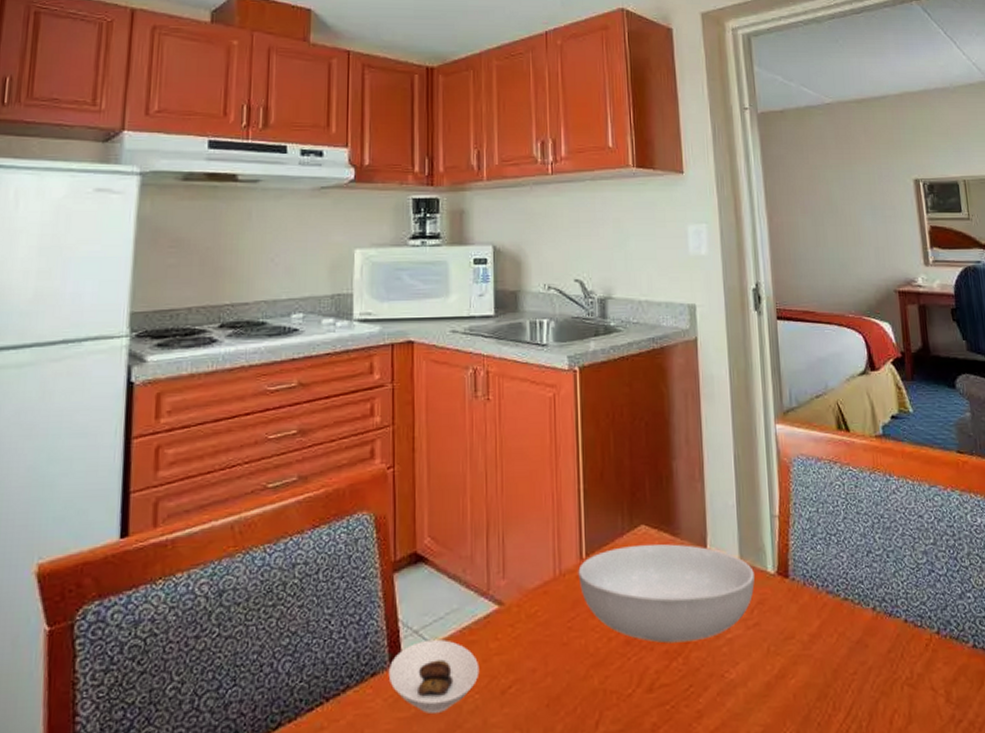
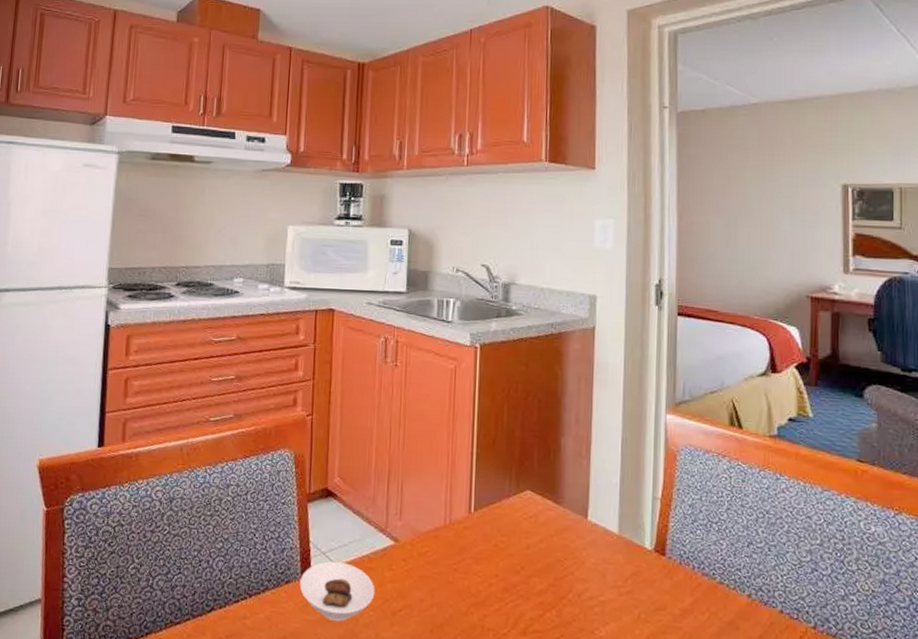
serving bowl: present [578,544,755,644] -> none [466,507,631,598]

